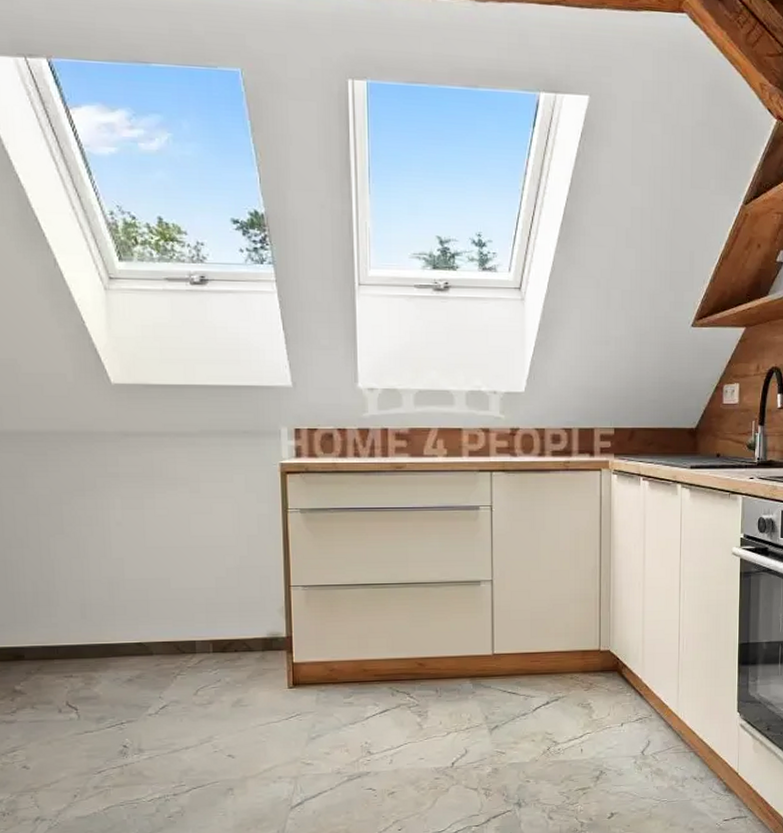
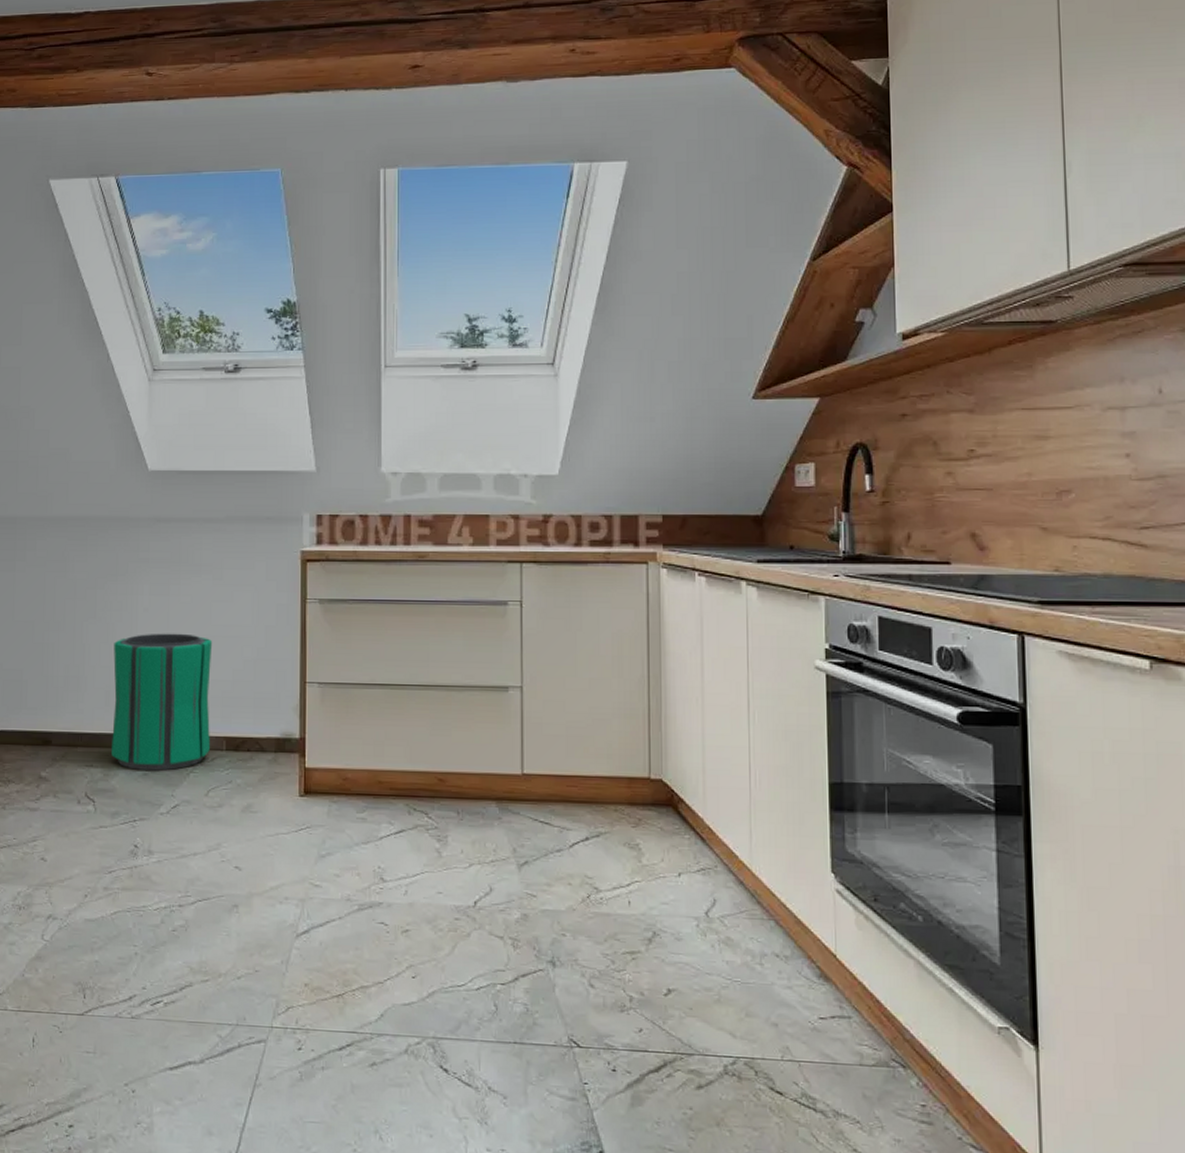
trash can: none [86,545,196,677] -> present [110,633,213,771]

